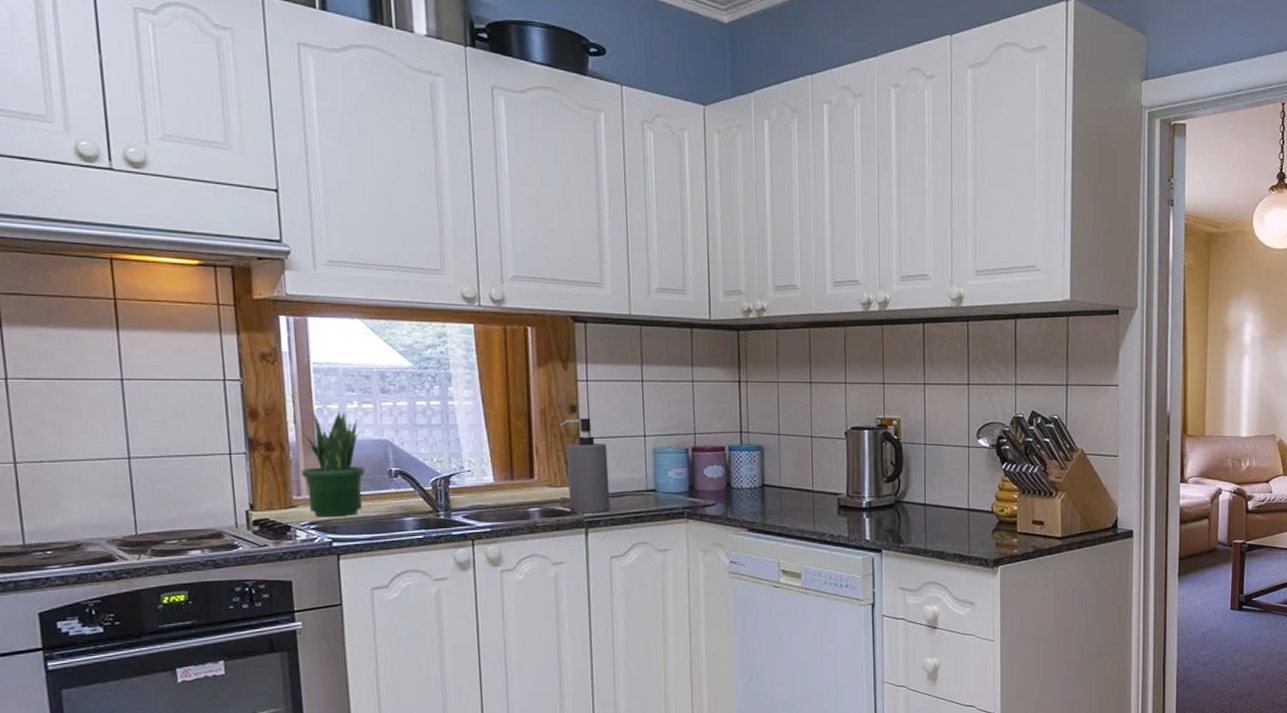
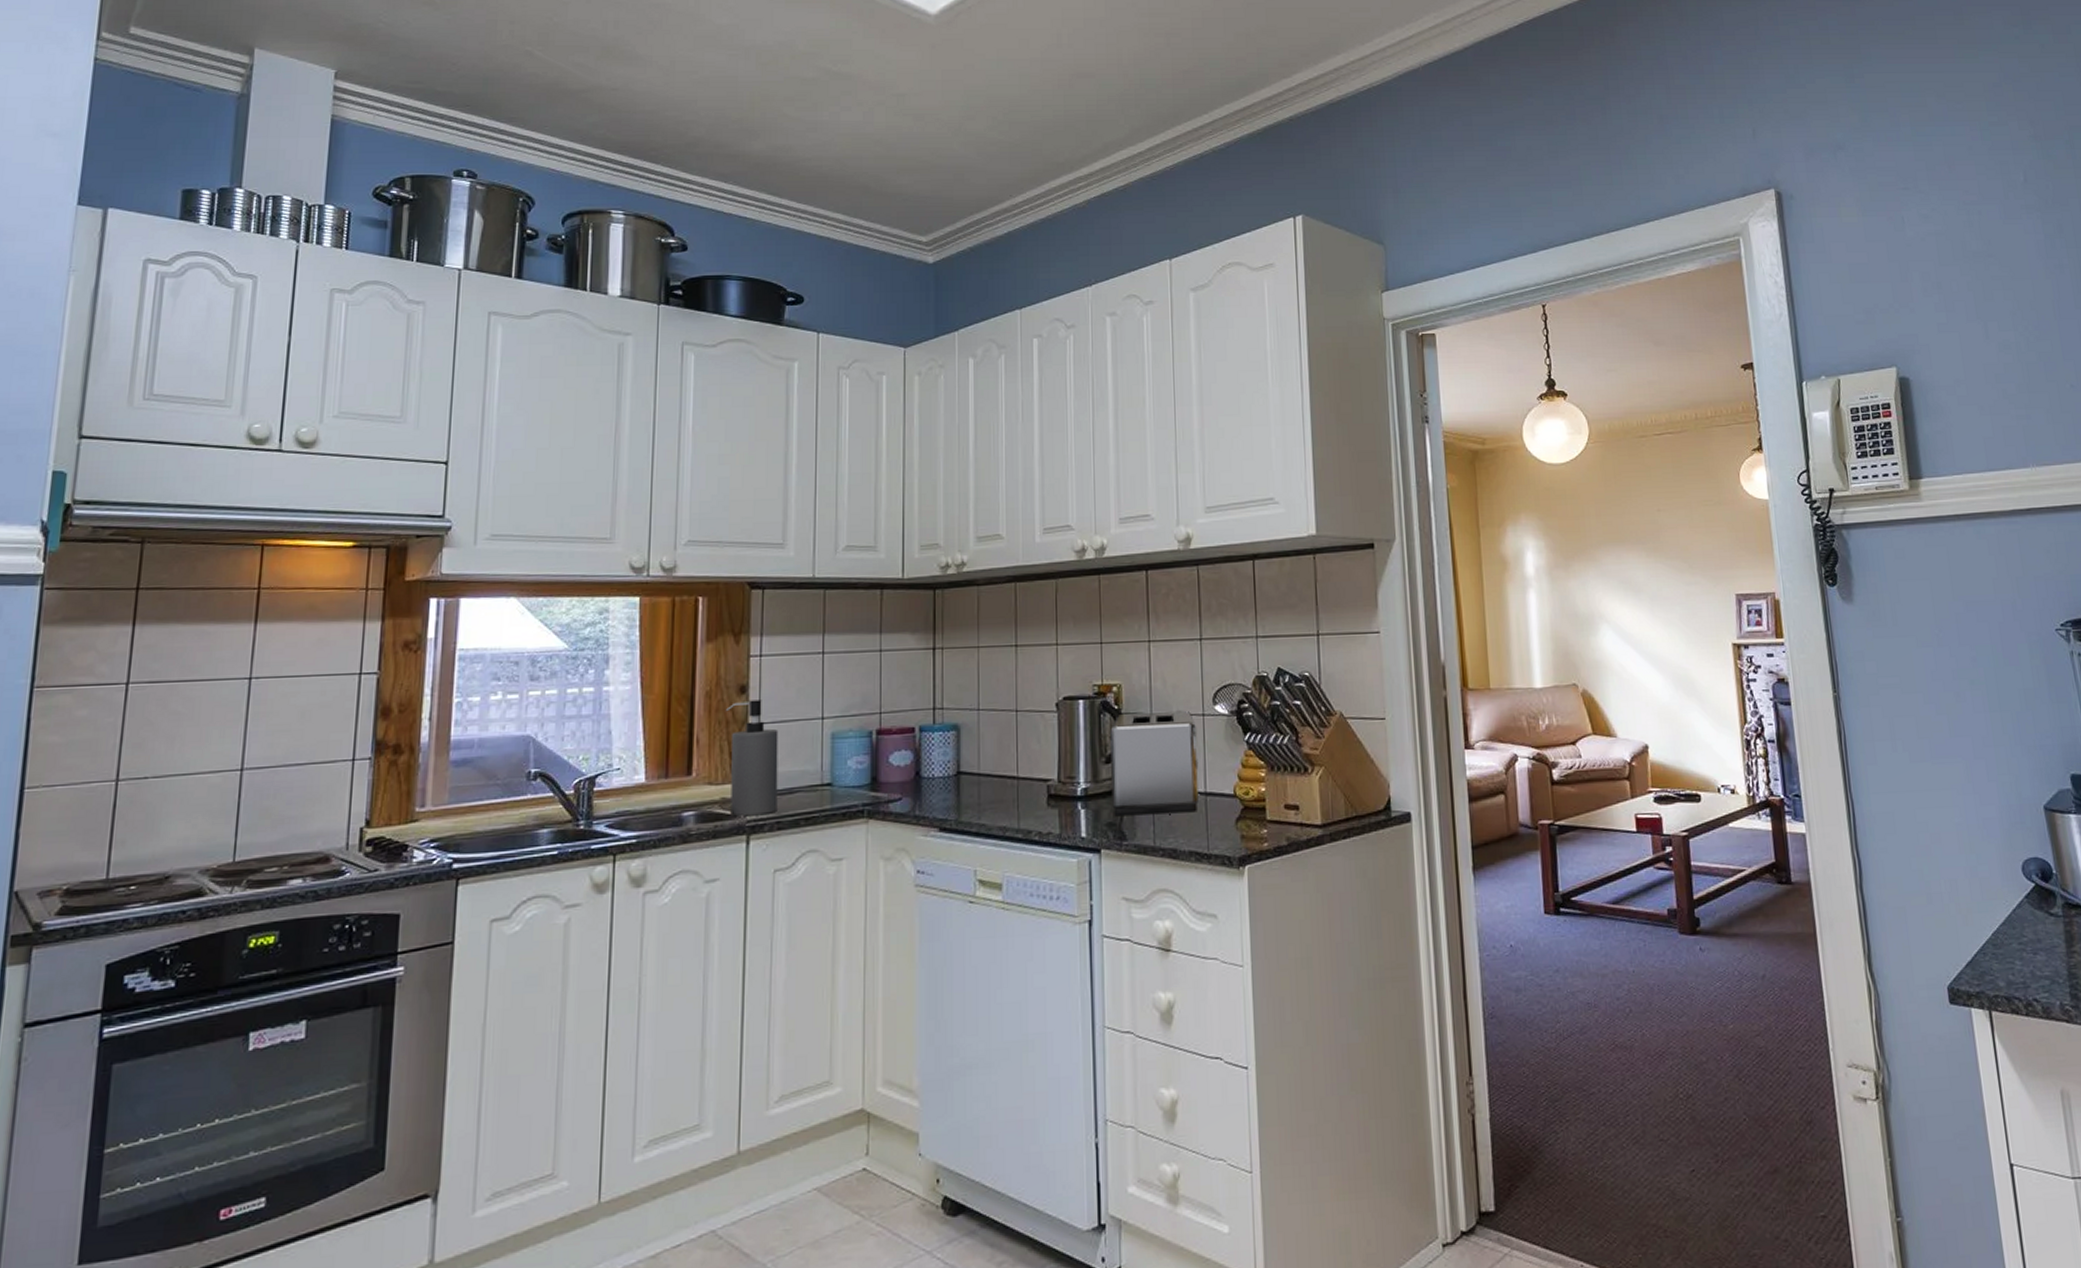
planter: present [301,410,365,517] -> none [429,704,501,832]
toaster: none [891,443,963,525] -> present [1110,711,1199,817]

